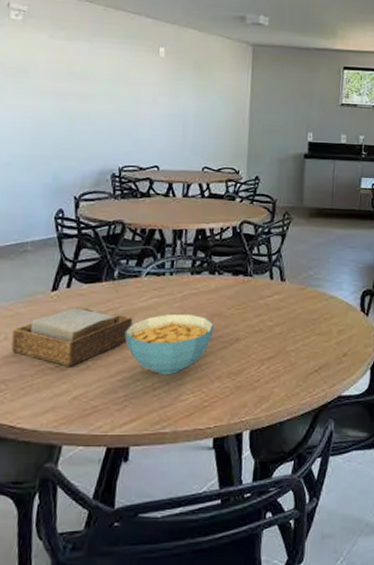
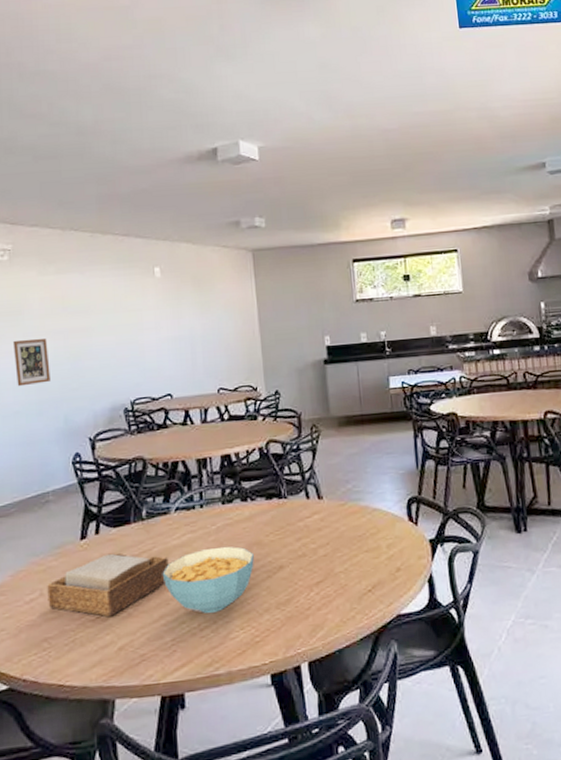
picture frame: none [12,95,48,140] -> present [12,338,51,387]

